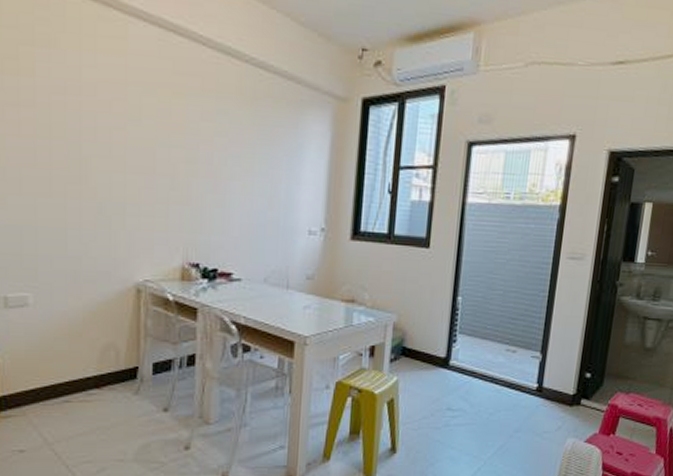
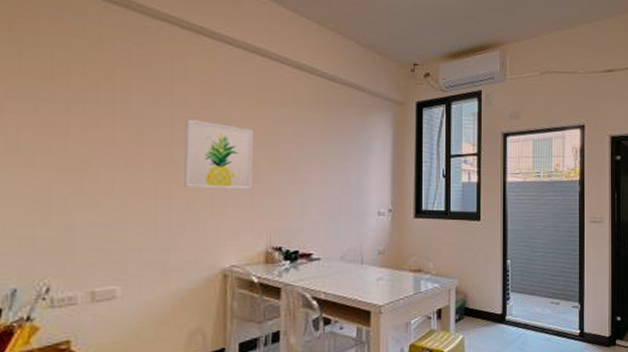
wall art: none [95,111,169,196] -> present [184,119,253,189]

